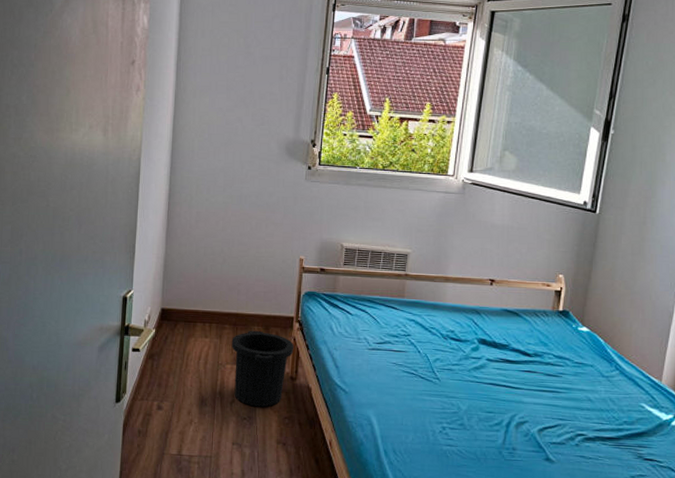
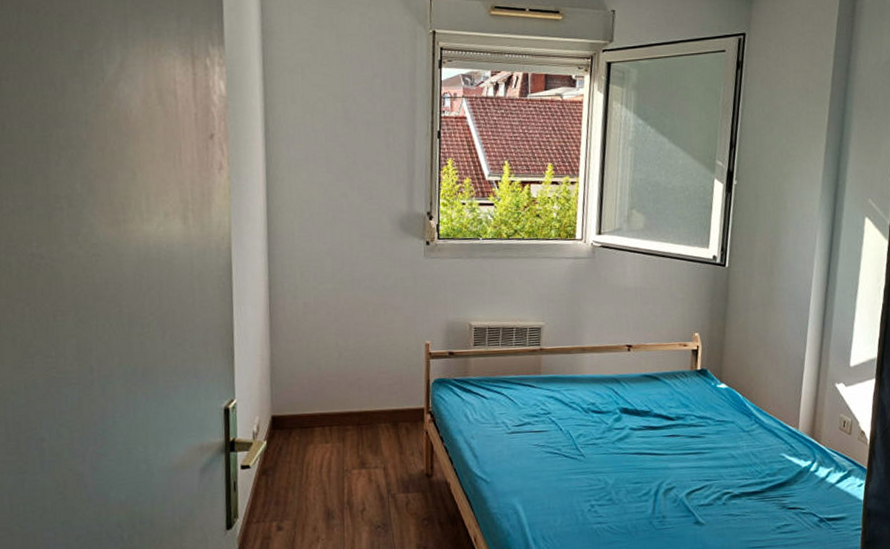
trash can: present [231,330,294,407] -> none [356,427,427,512]

